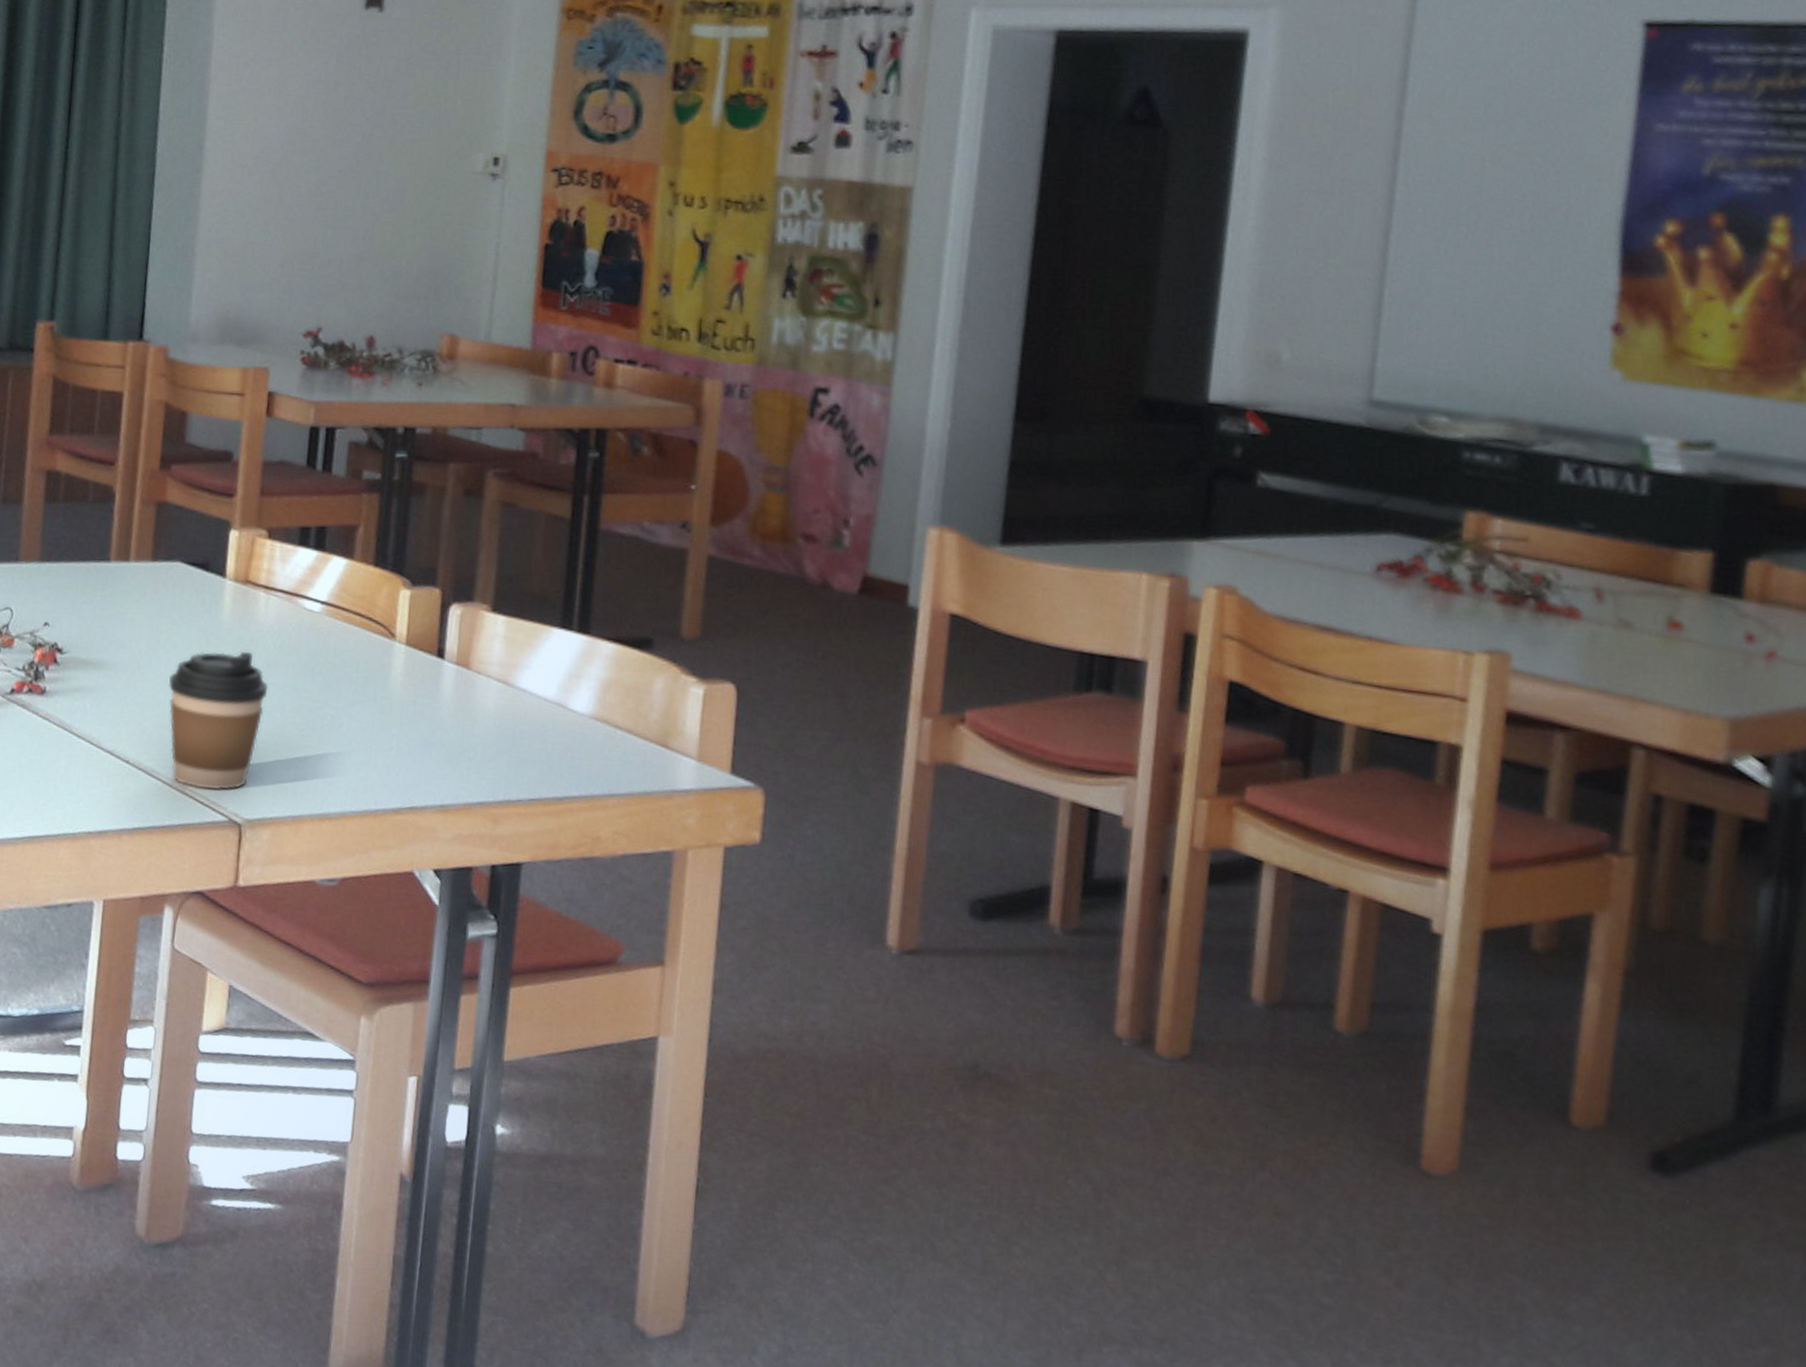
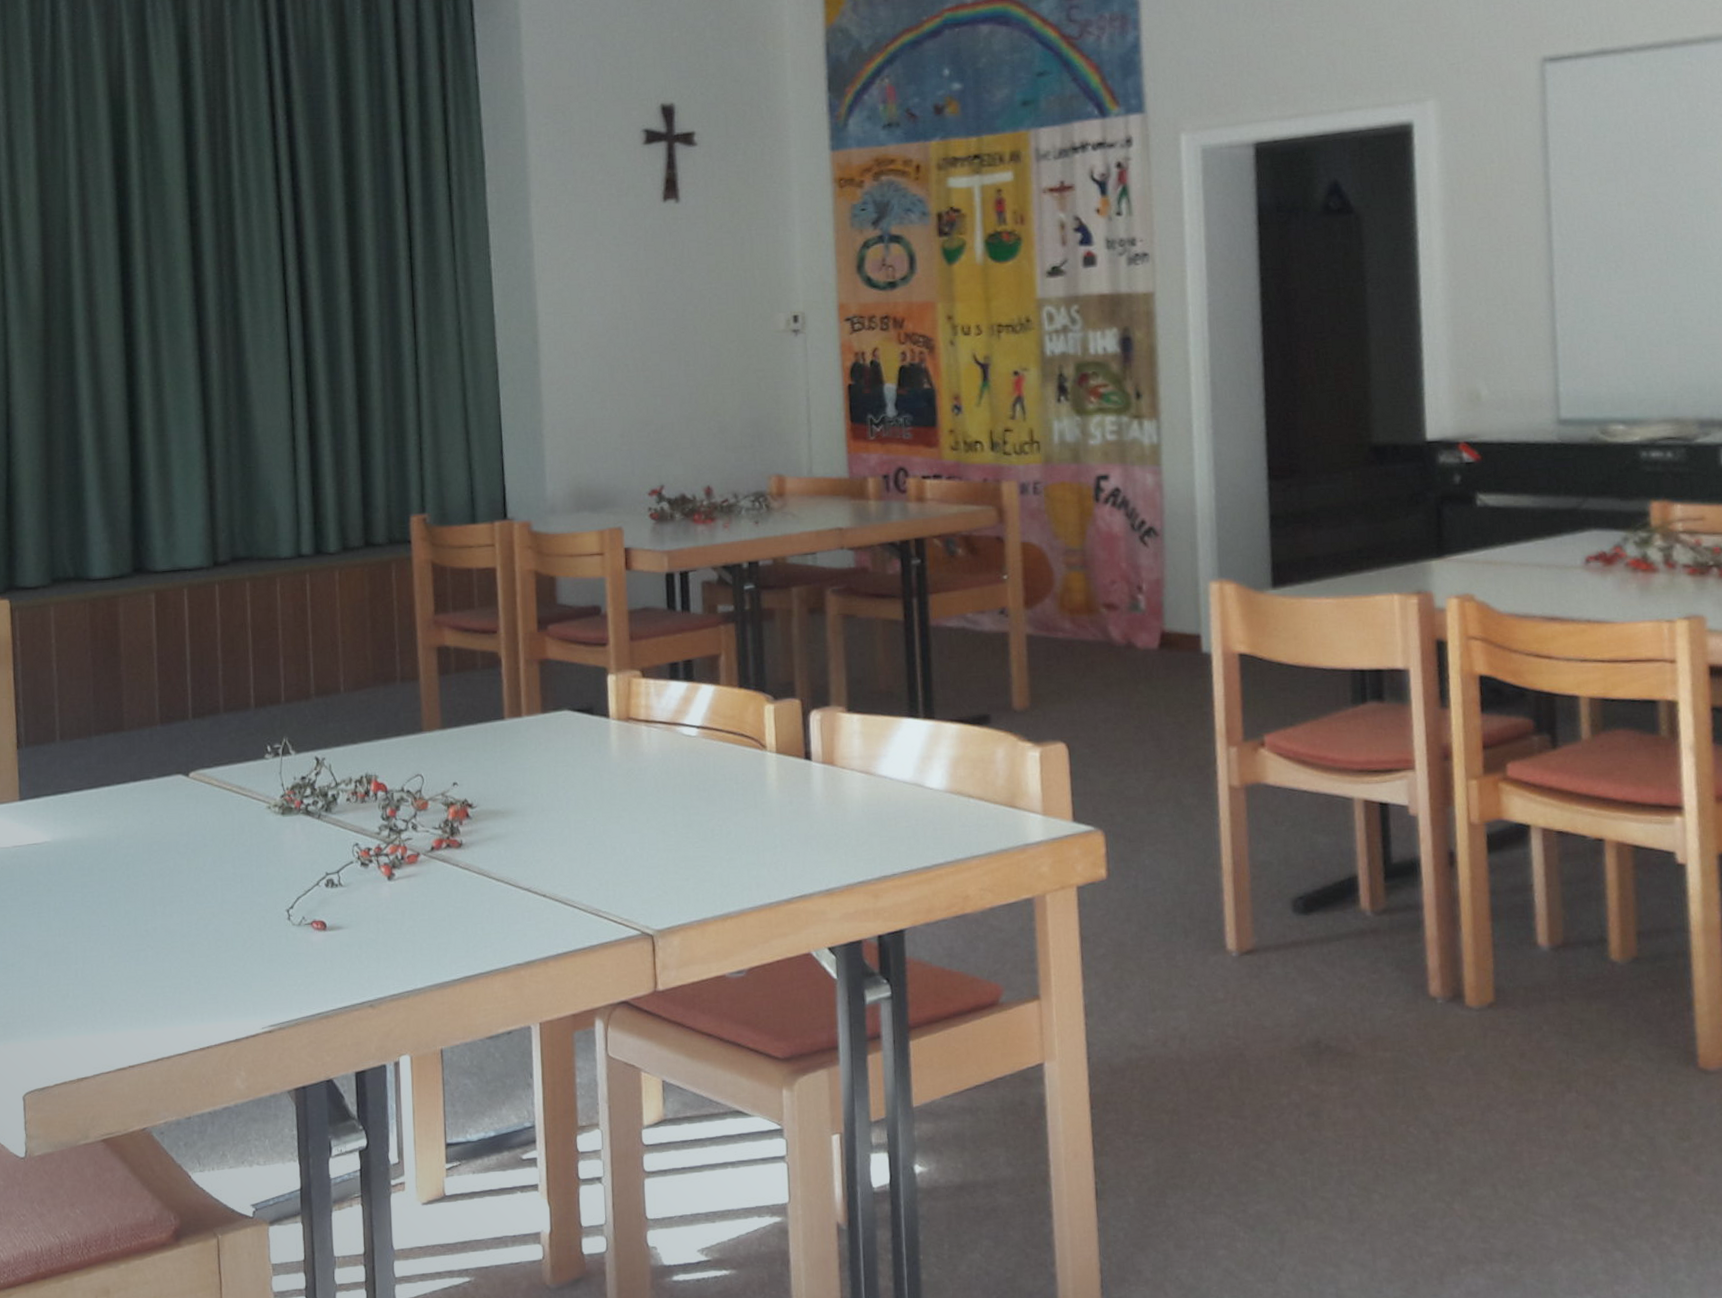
coffee cup: present [169,651,269,791] -> none [572,780,661,909]

